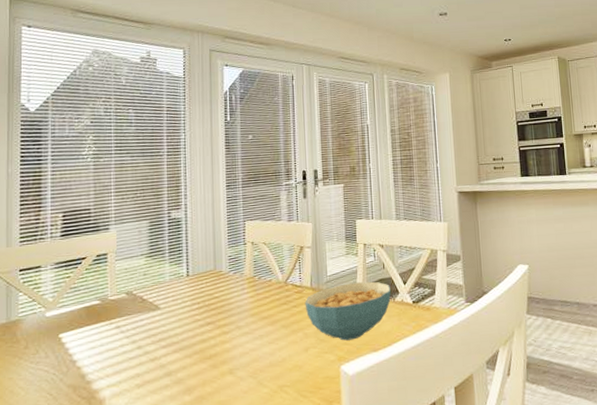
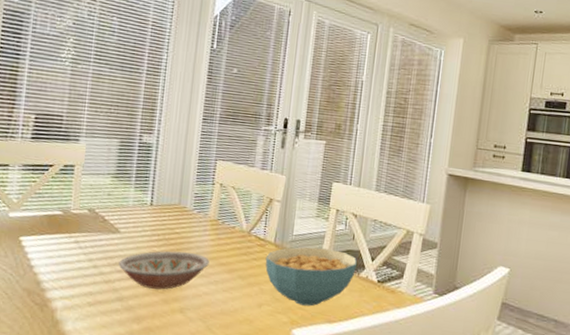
bowl: none [162,313,252,358] -> present [118,251,210,290]

